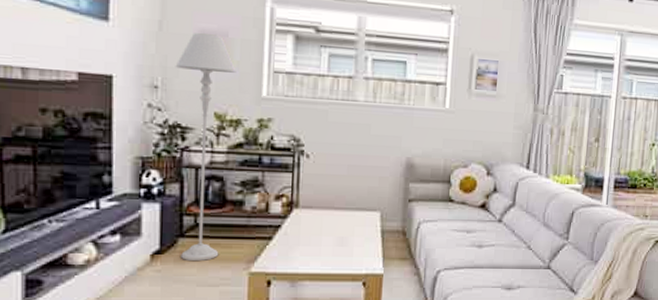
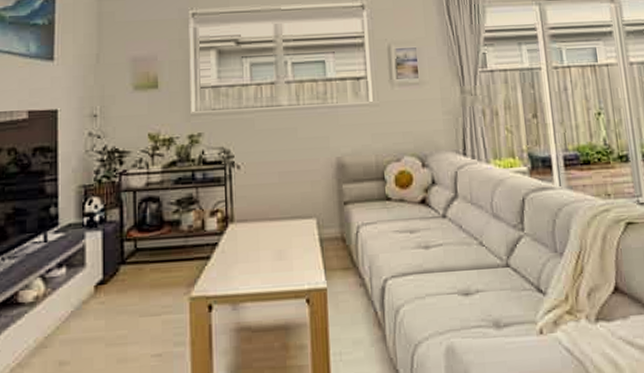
floor lamp: present [175,33,236,262] -> none [111,60,166,290]

